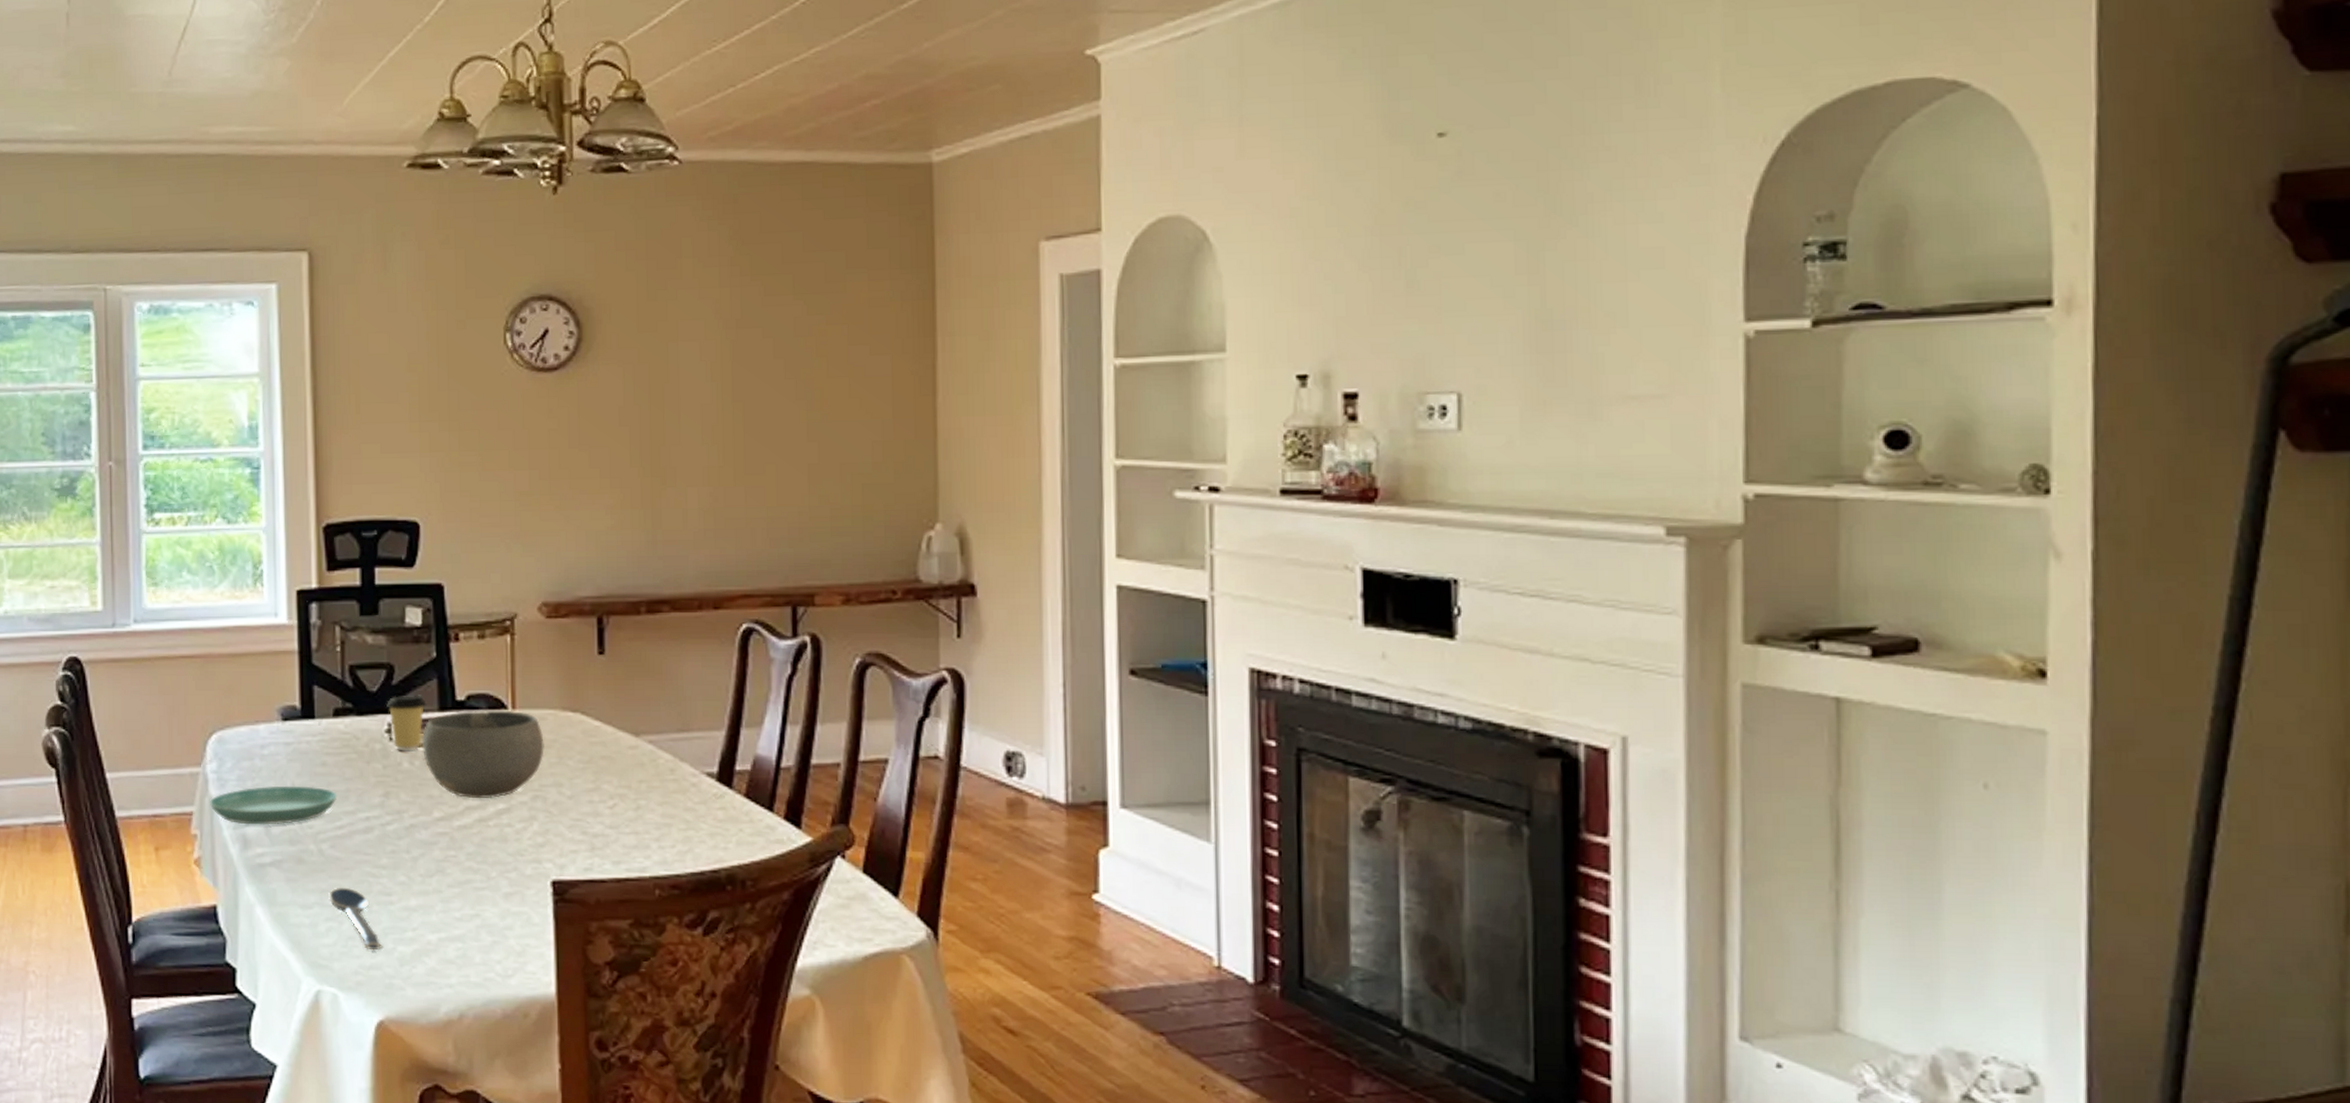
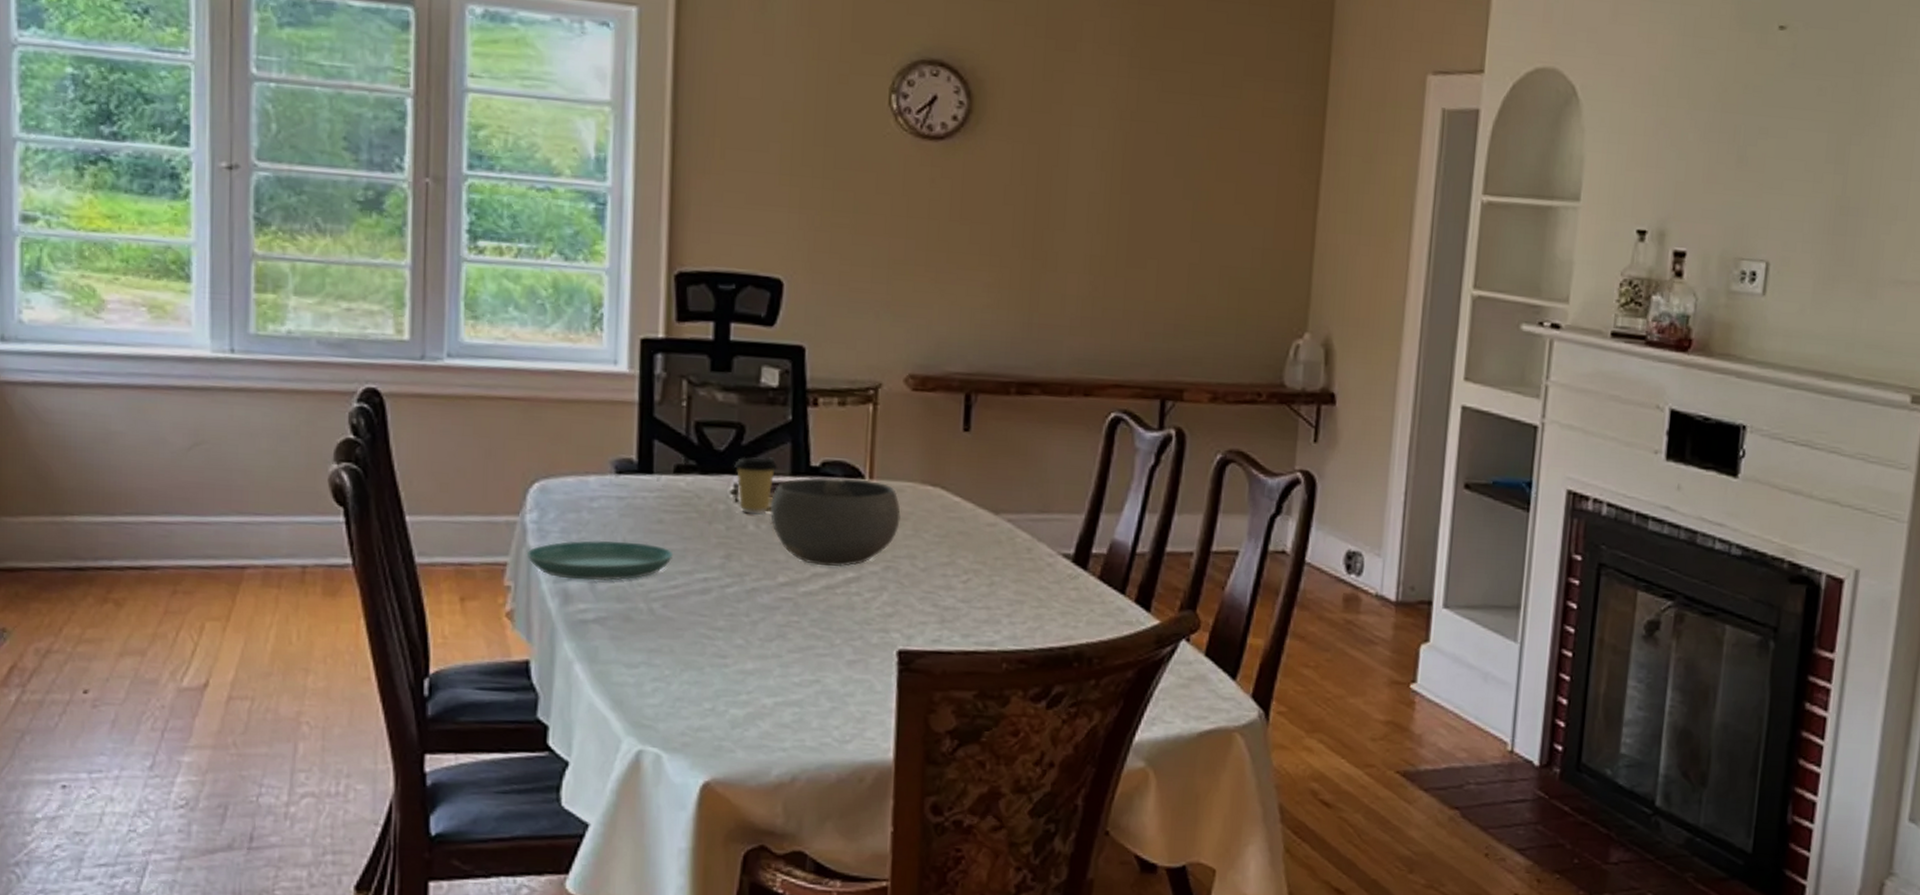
spoon: present [329,887,383,951] -> none [657,647,714,713]

